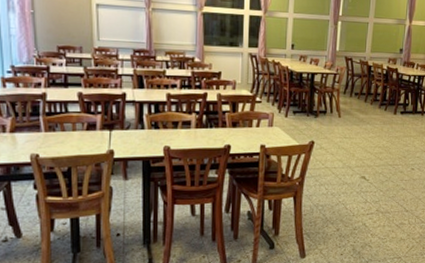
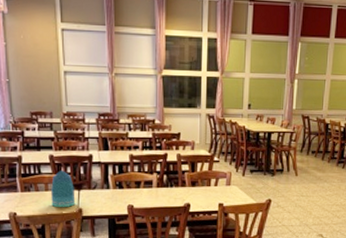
vase: none [79,108,107,149] -> present [51,169,76,208]

